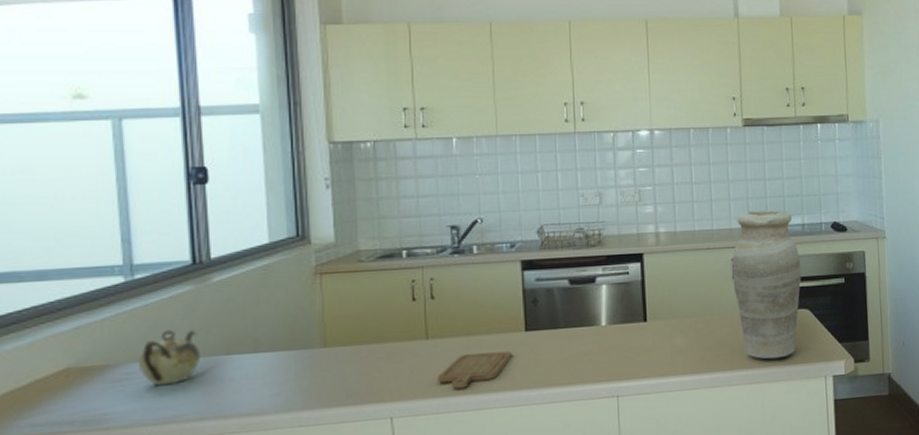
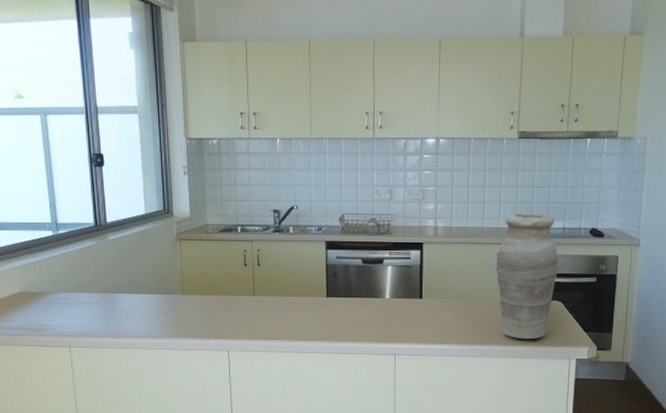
teapot: present [139,329,201,386] -> none [63,271,102,310]
chopping board: present [437,351,513,389] -> none [261,310,317,335]

